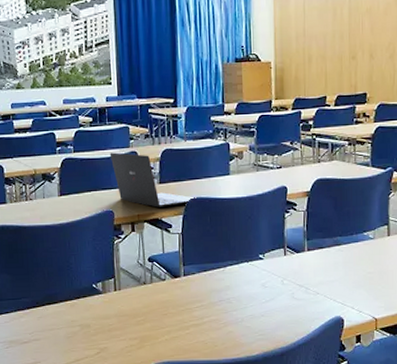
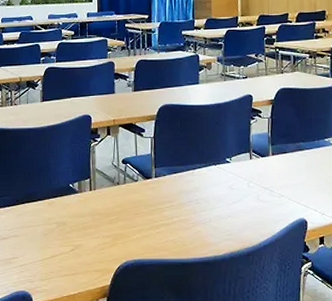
laptop: present [109,152,196,208] -> none [89,62,168,113]

